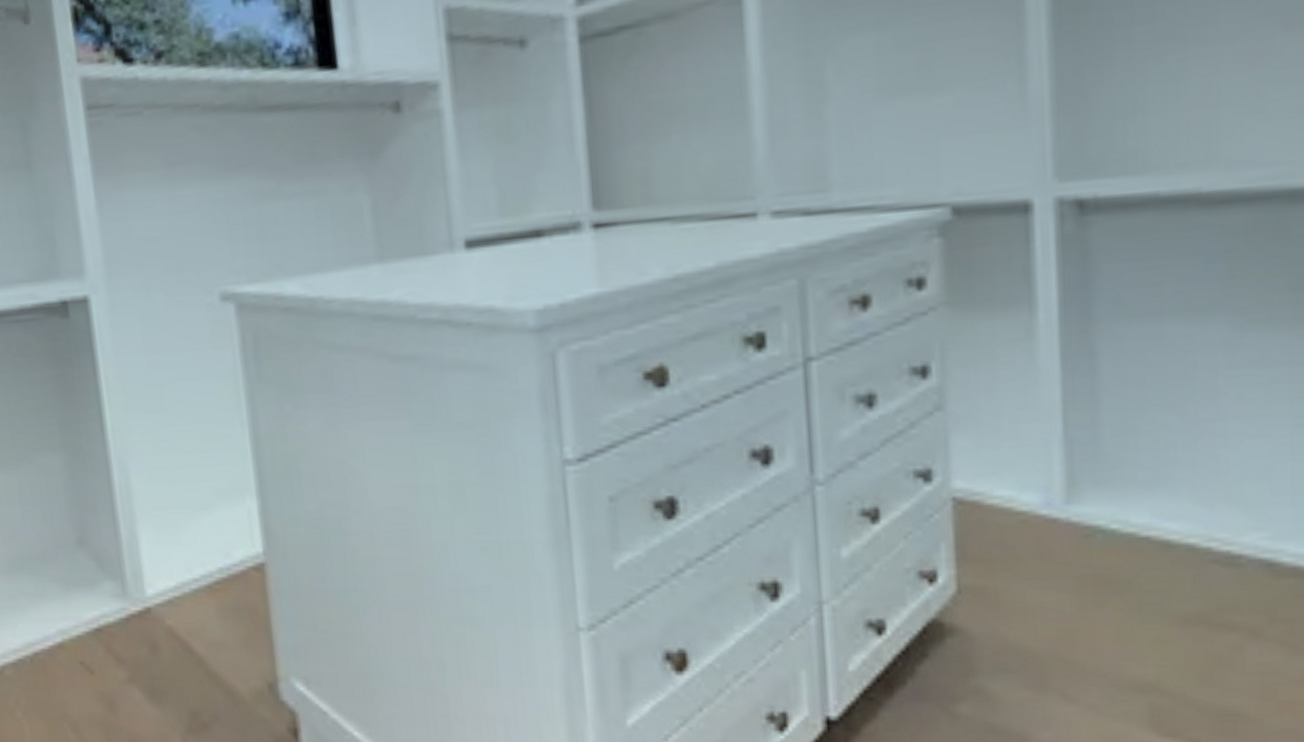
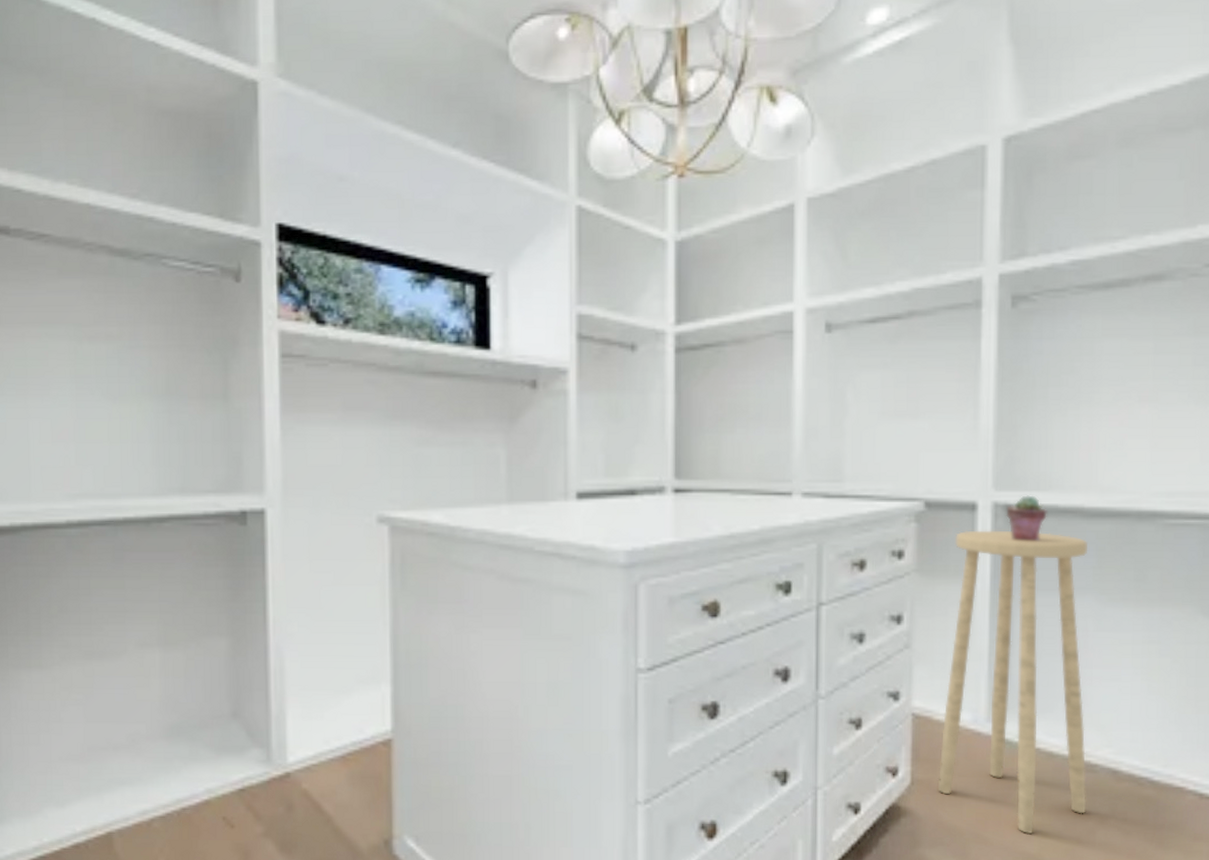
stool: none [996,233,1228,655] -> present [937,530,1087,835]
potted succulent: none [1077,182,1144,250] -> present [1006,495,1048,542]

